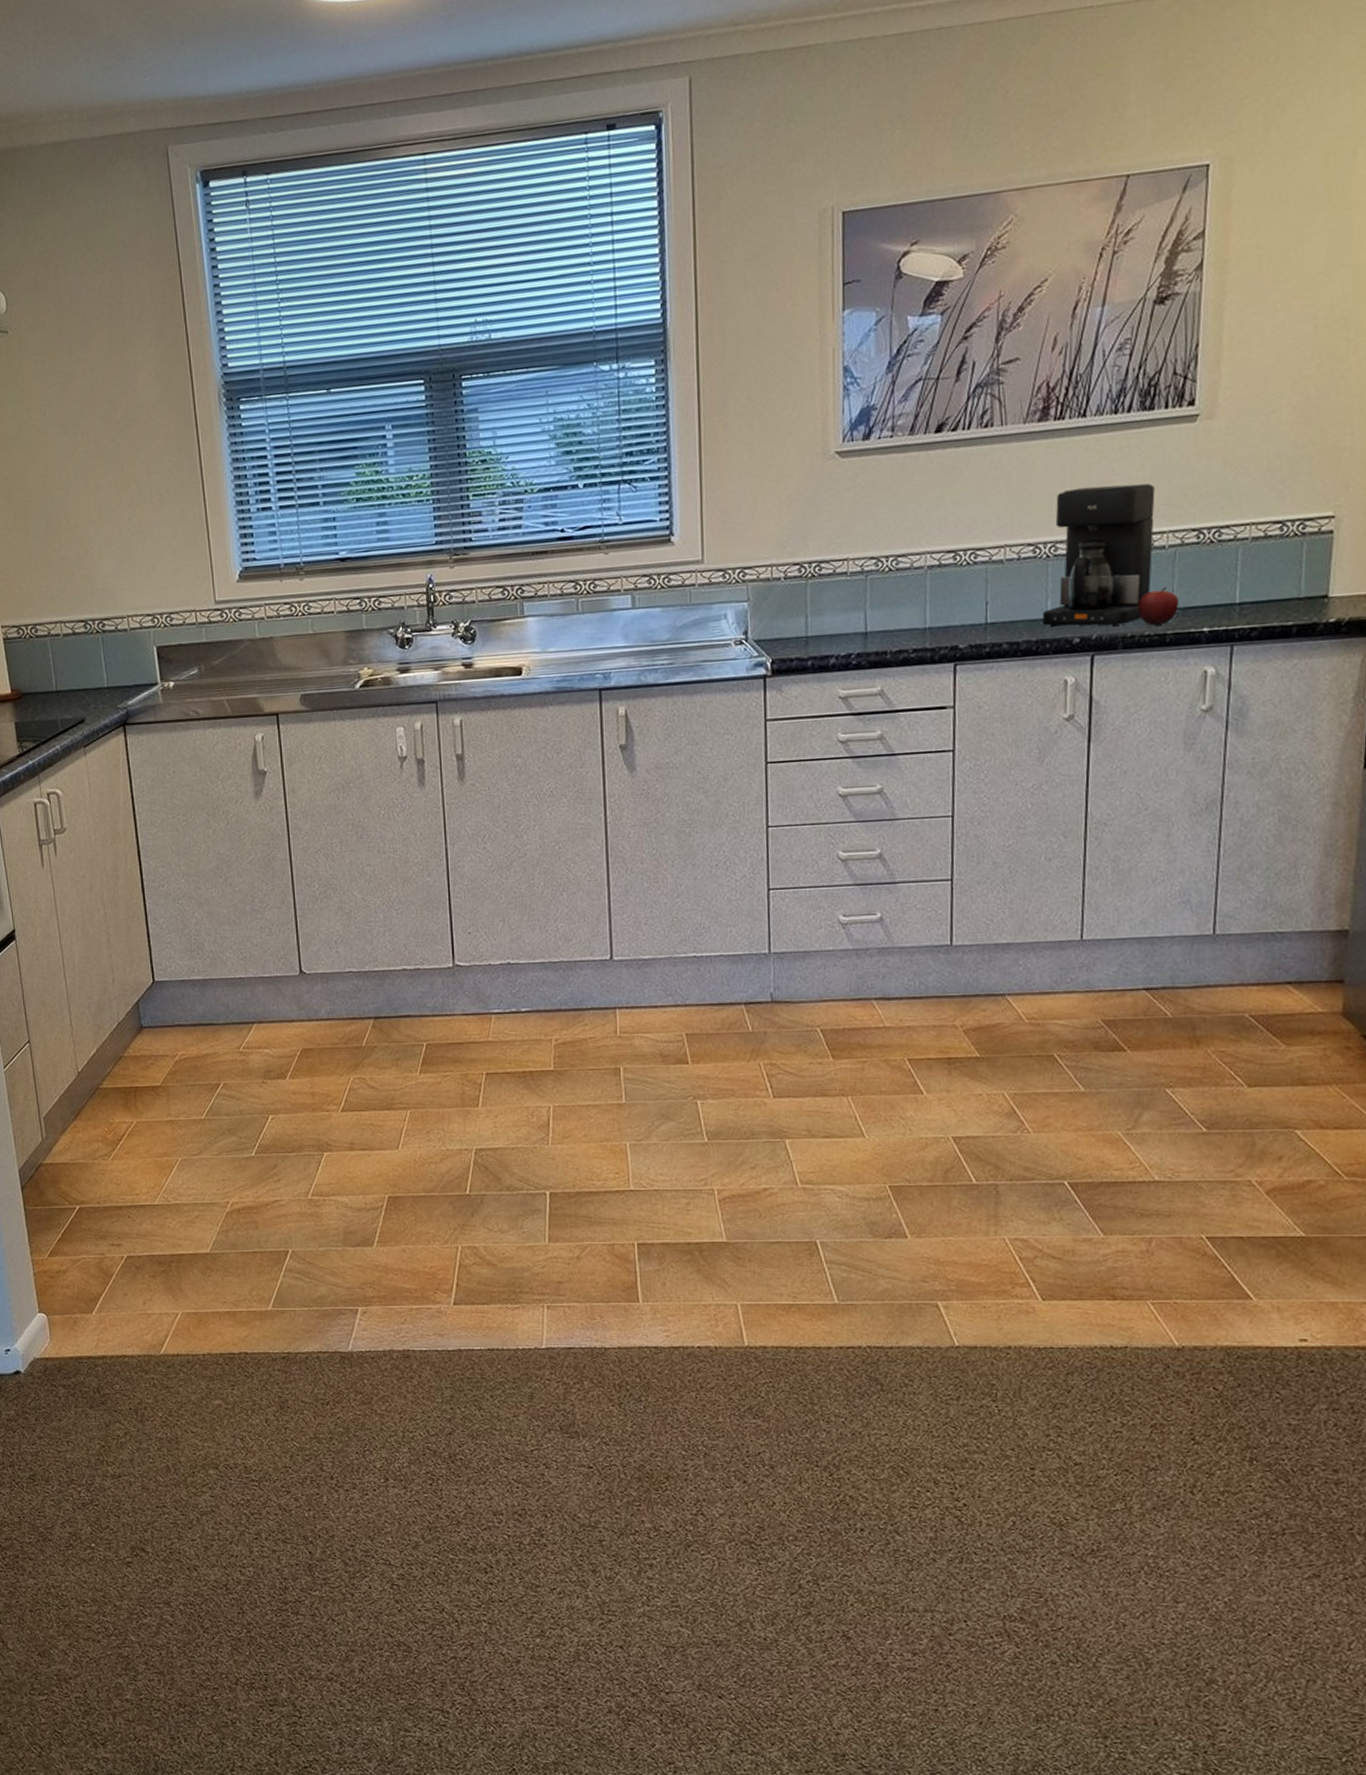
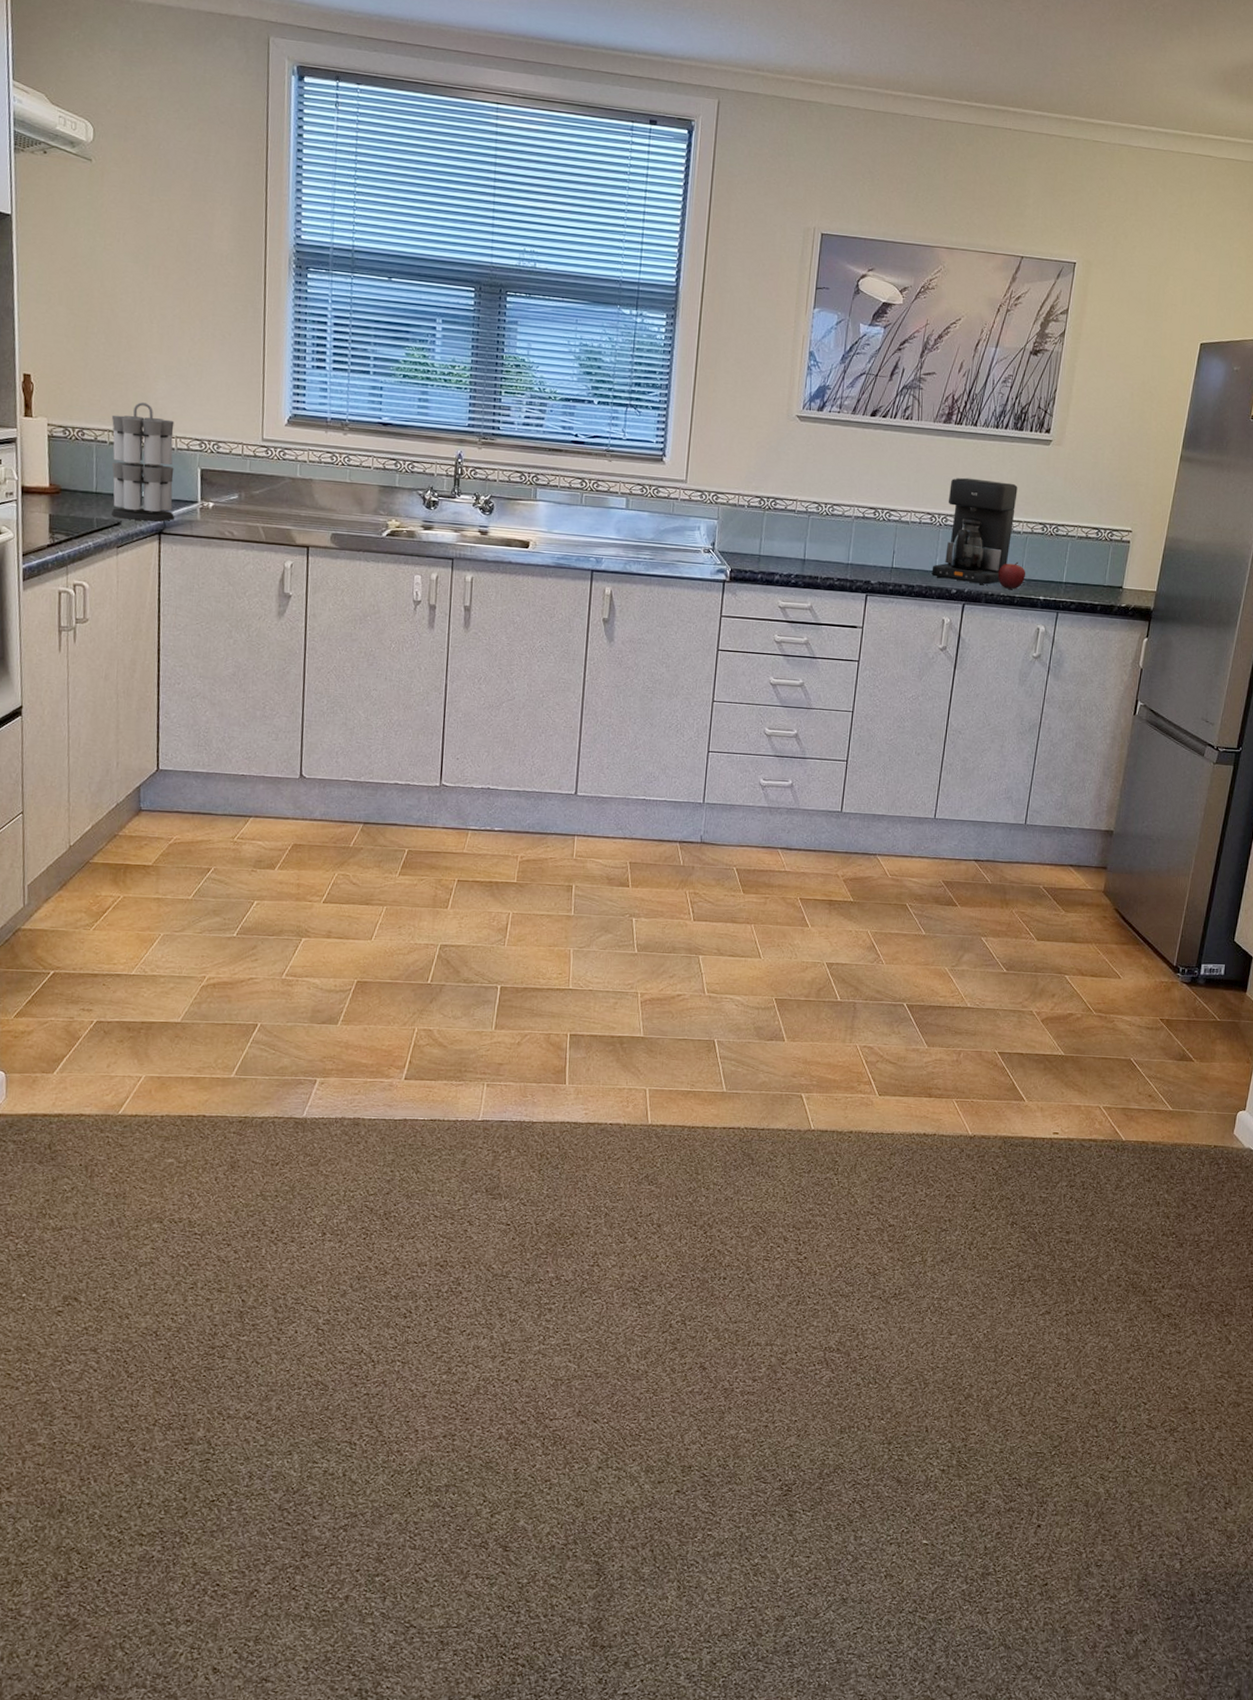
spice rack: none [61,584,136,715] -> present [110,402,175,521]

